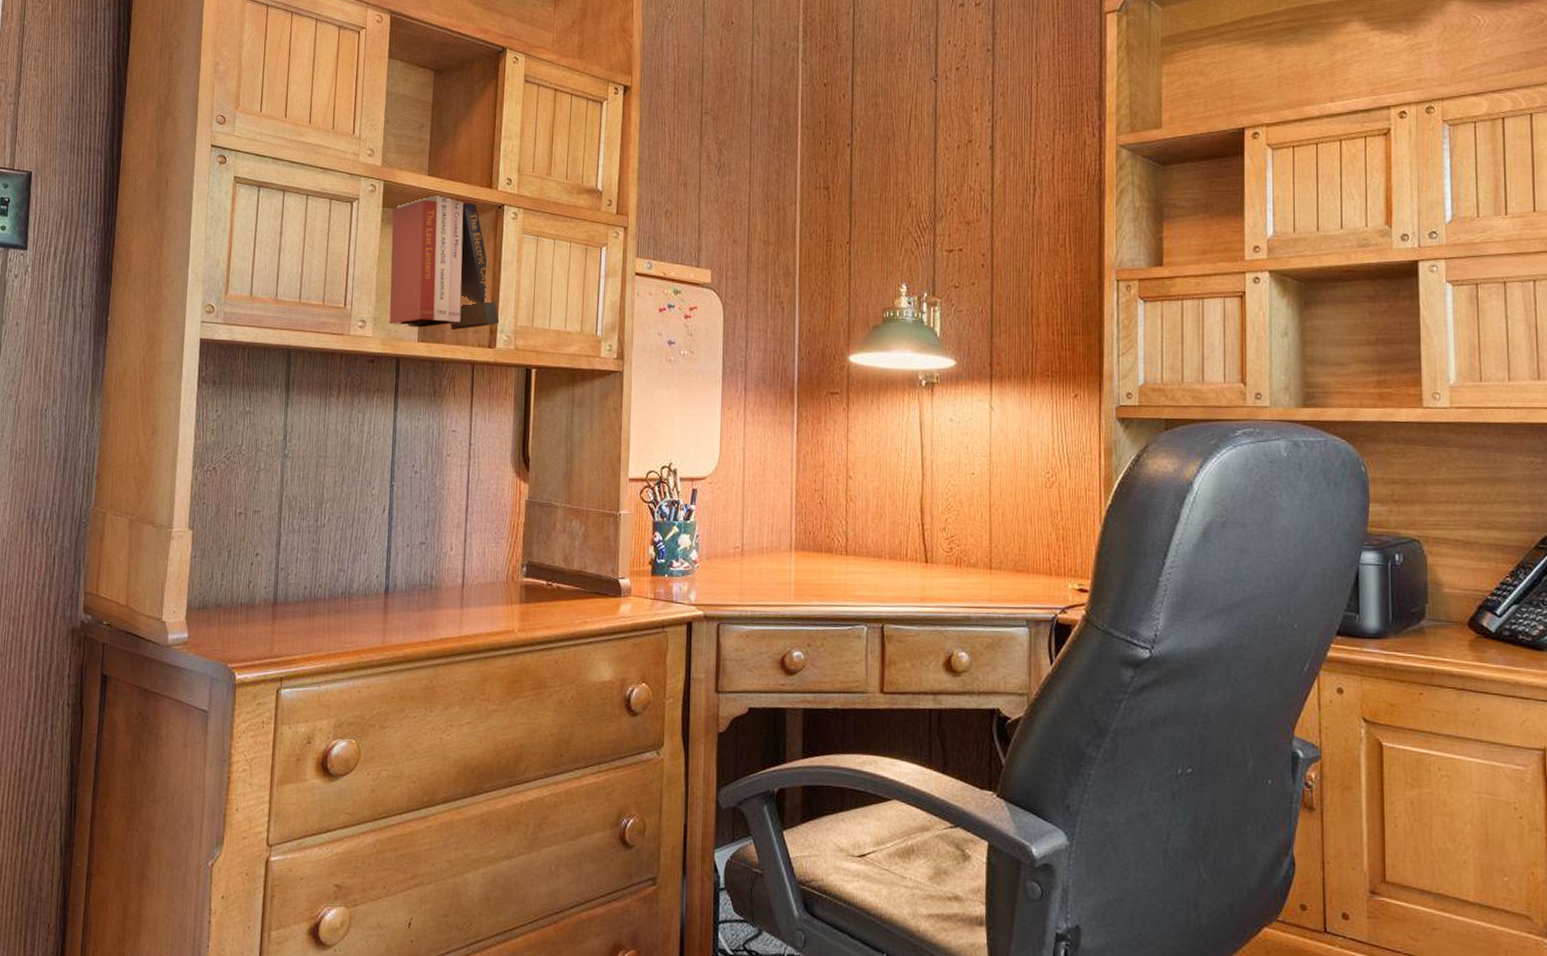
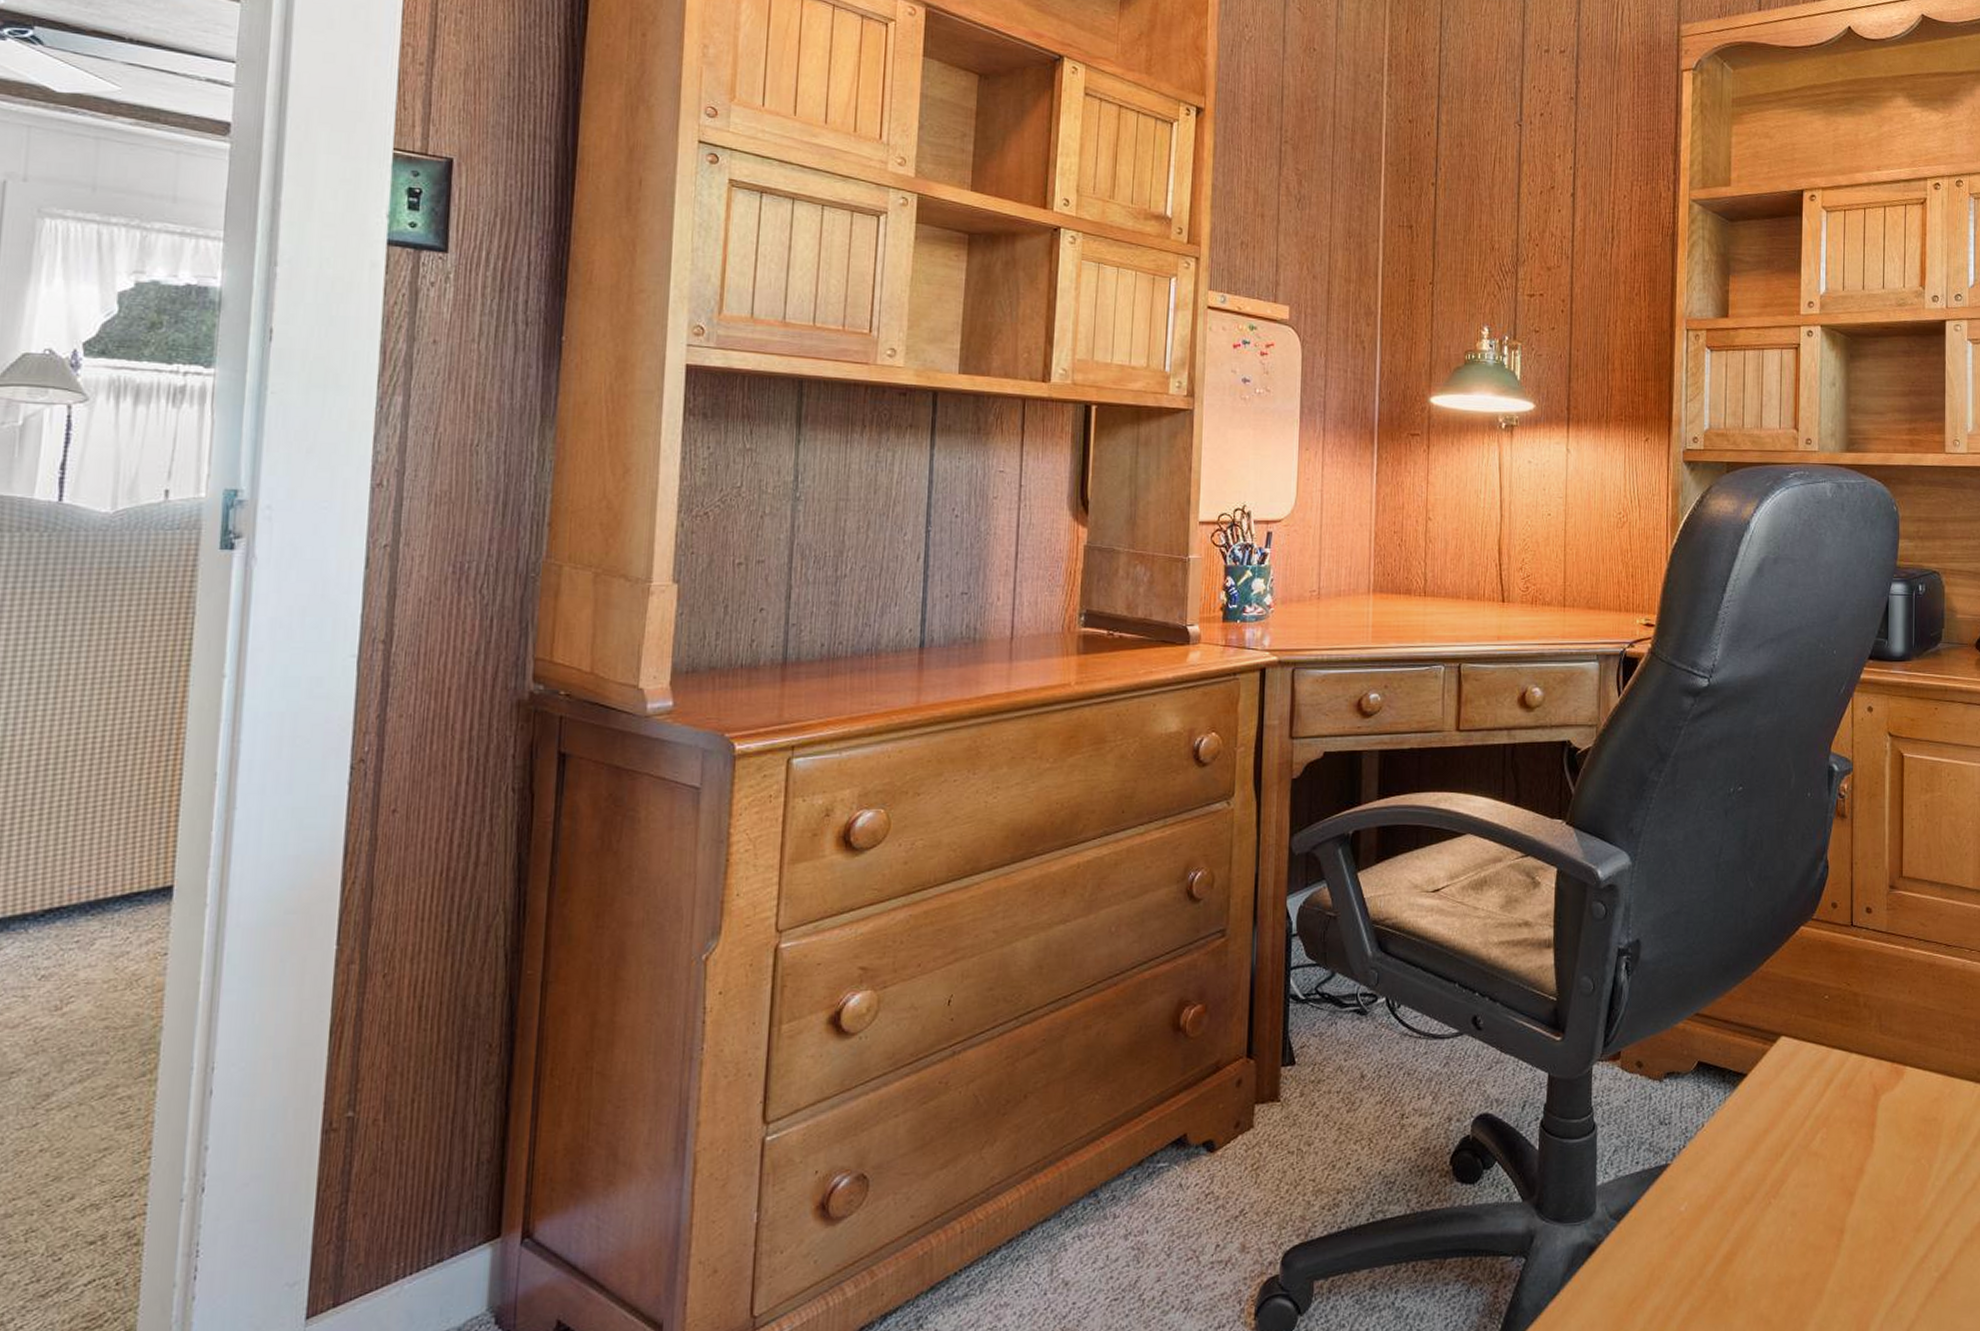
books: present [389,196,500,331] -> none [924,213,1055,362]

